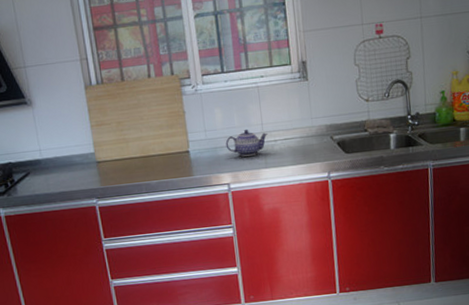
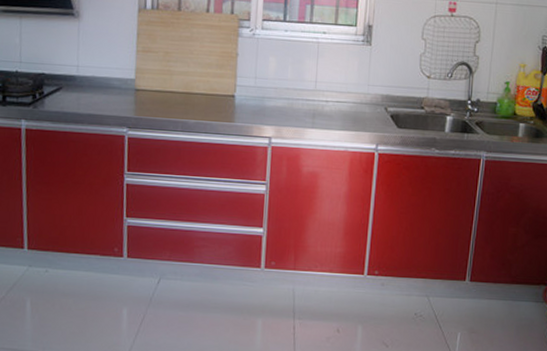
teapot: present [225,129,269,157] -> none [274,83,321,113]

